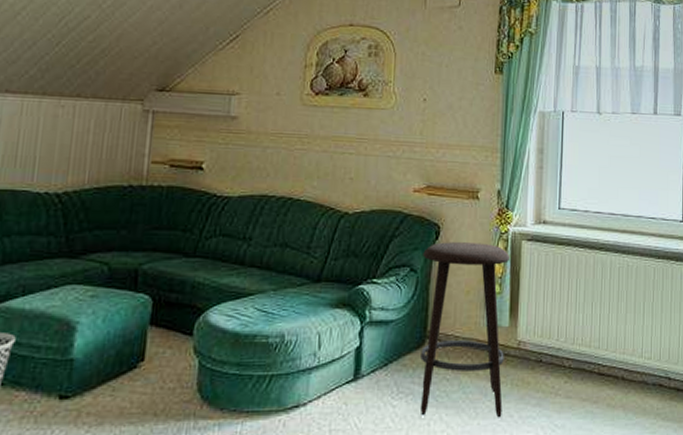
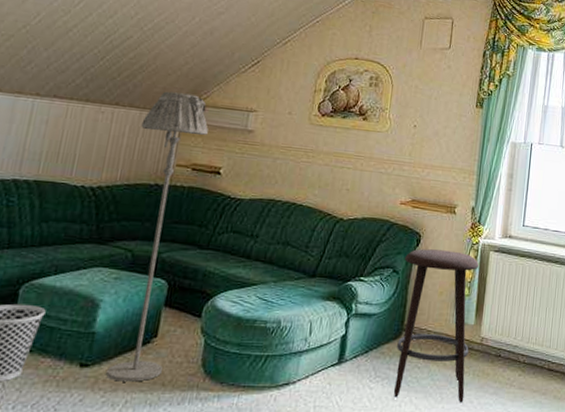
floor lamp: none [90,77,185,414] -> present [106,91,209,382]

